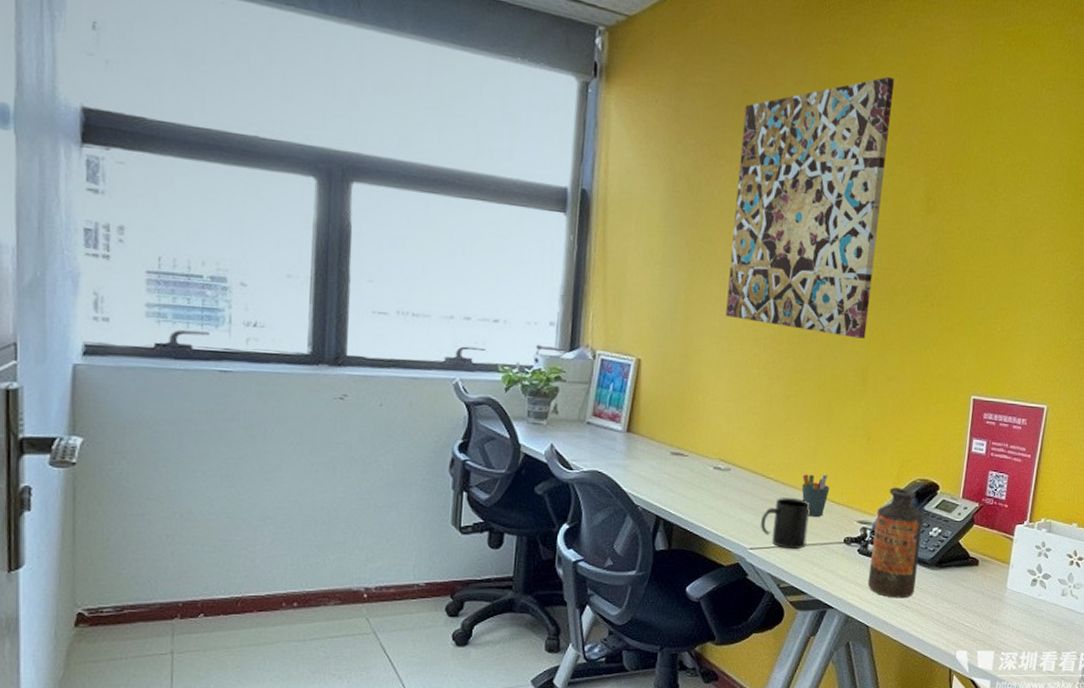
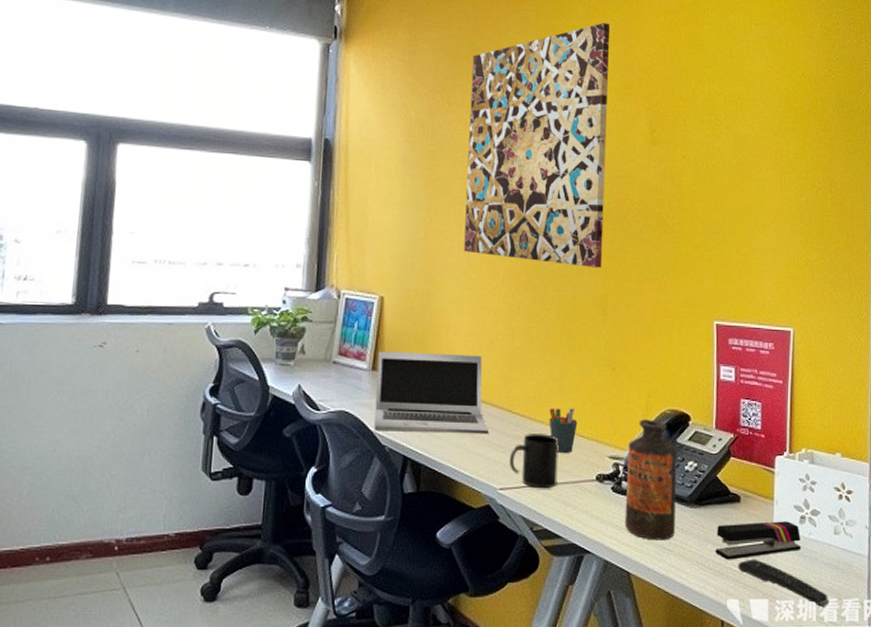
laptop: none [627,413,742,497] -> present [374,351,488,434]
stapler: none [950,583,1031,617] -> present [715,521,802,560]
remote control: none [969,616,1050,658] -> present [738,559,829,607]

